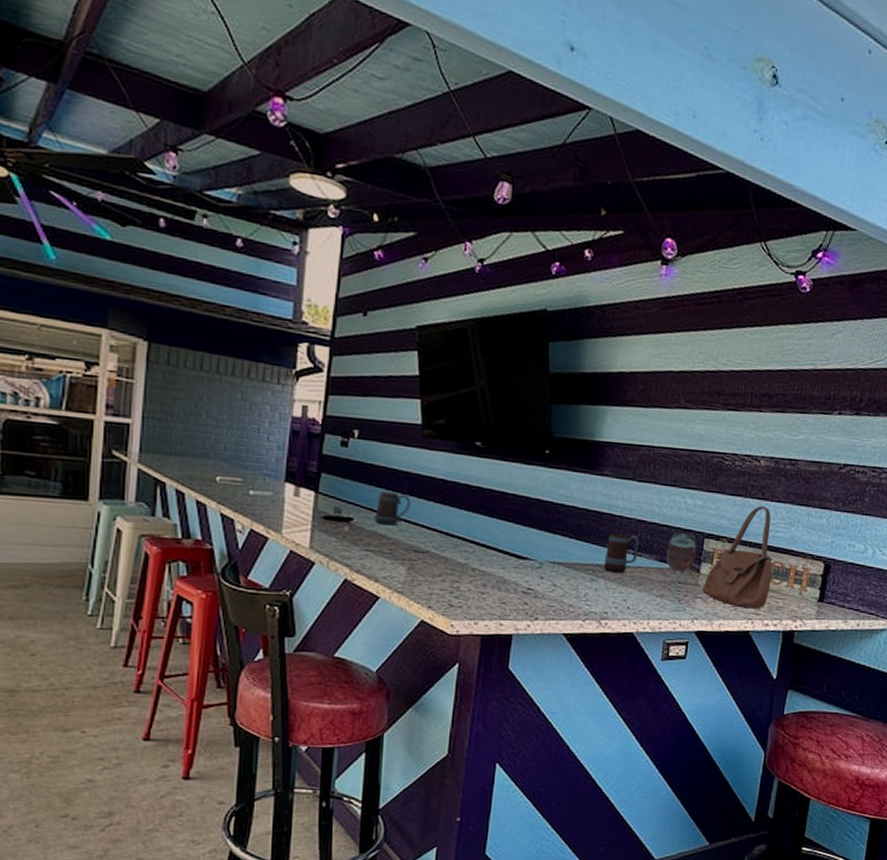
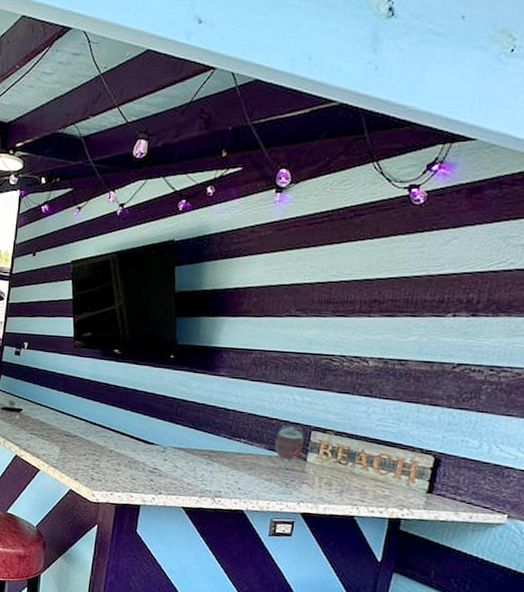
beer mug: present [374,491,411,526] -> none [37,389,64,415]
beer mug: present [603,533,639,573] -> none [218,424,251,458]
handbag: present [701,505,773,609] -> none [308,402,380,496]

